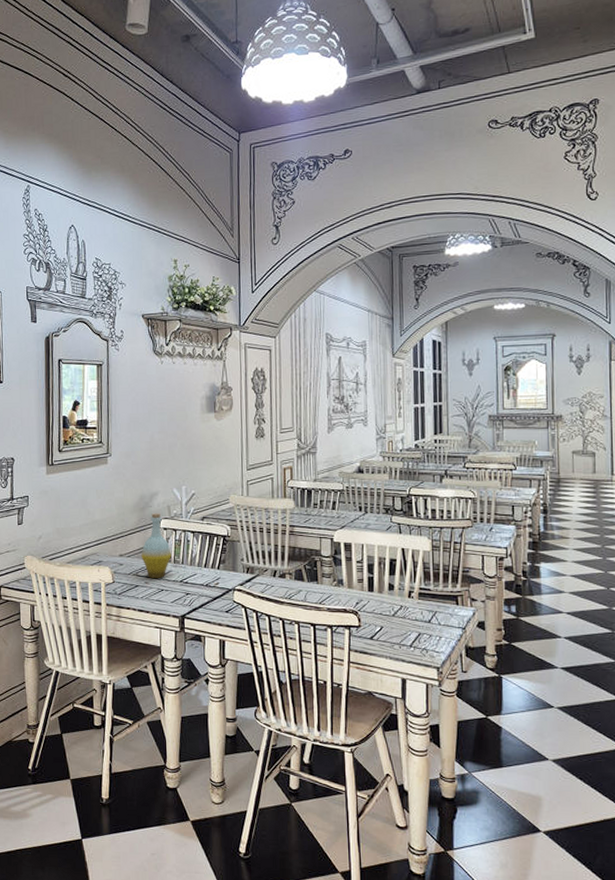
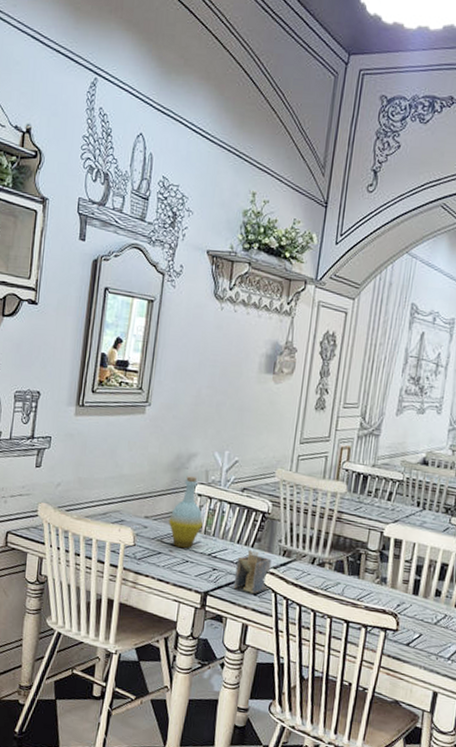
napkin holder: none [206,572,238,611] -> present [233,550,272,594]

